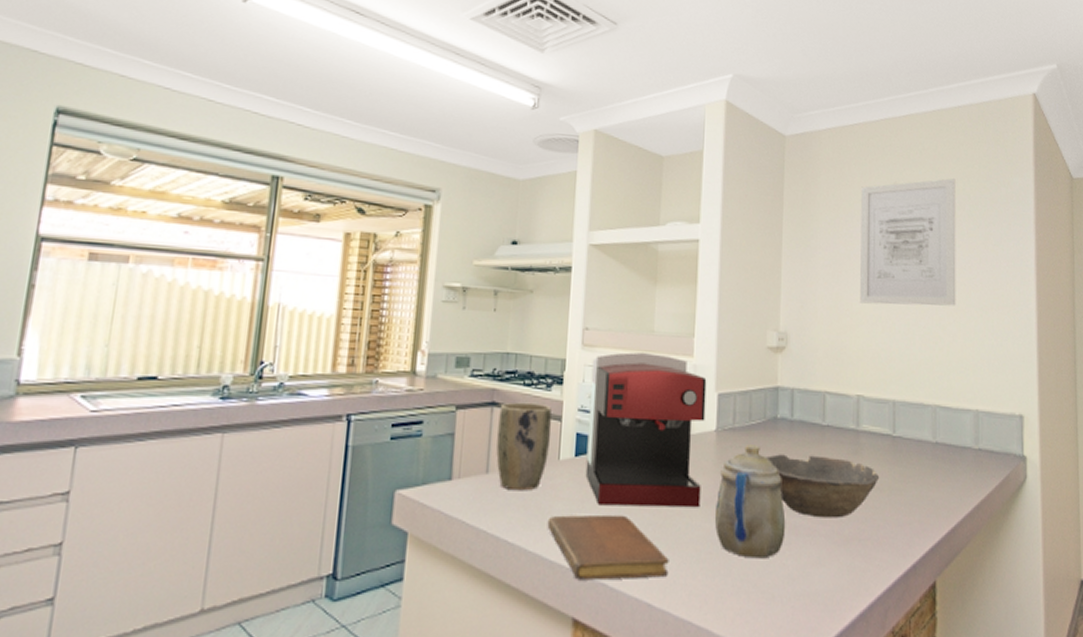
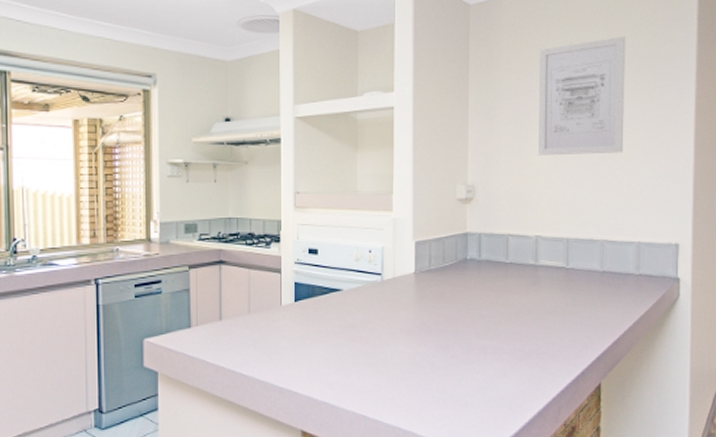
plant pot: present [496,402,552,491] -> none [225,259,273,333]
notebook: present [547,514,669,581] -> none [275,347,379,401]
coffee maker: present [585,352,707,508] -> none [304,211,405,341]
teapot: present [715,445,786,559] -> none [417,283,476,375]
bowl: present [766,454,880,518] -> none [458,288,555,339]

